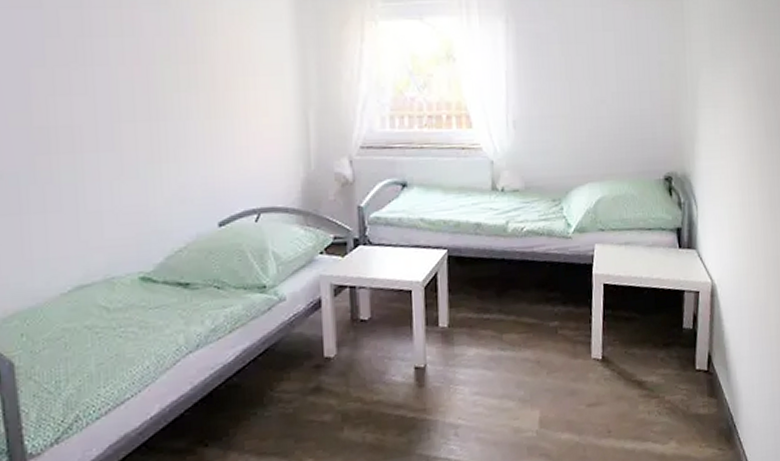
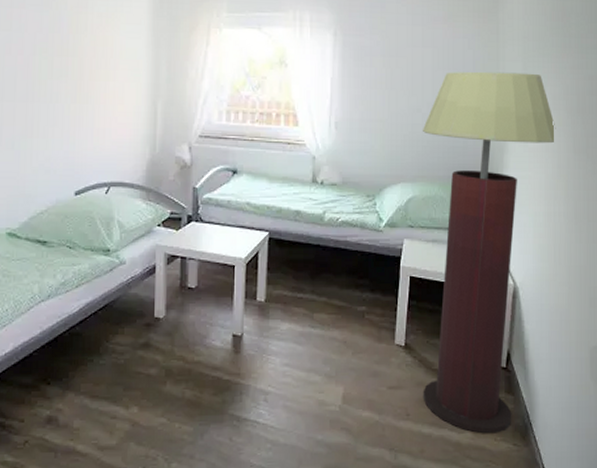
floor lamp: none [608,53,747,443] -> present [423,71,556,434]

